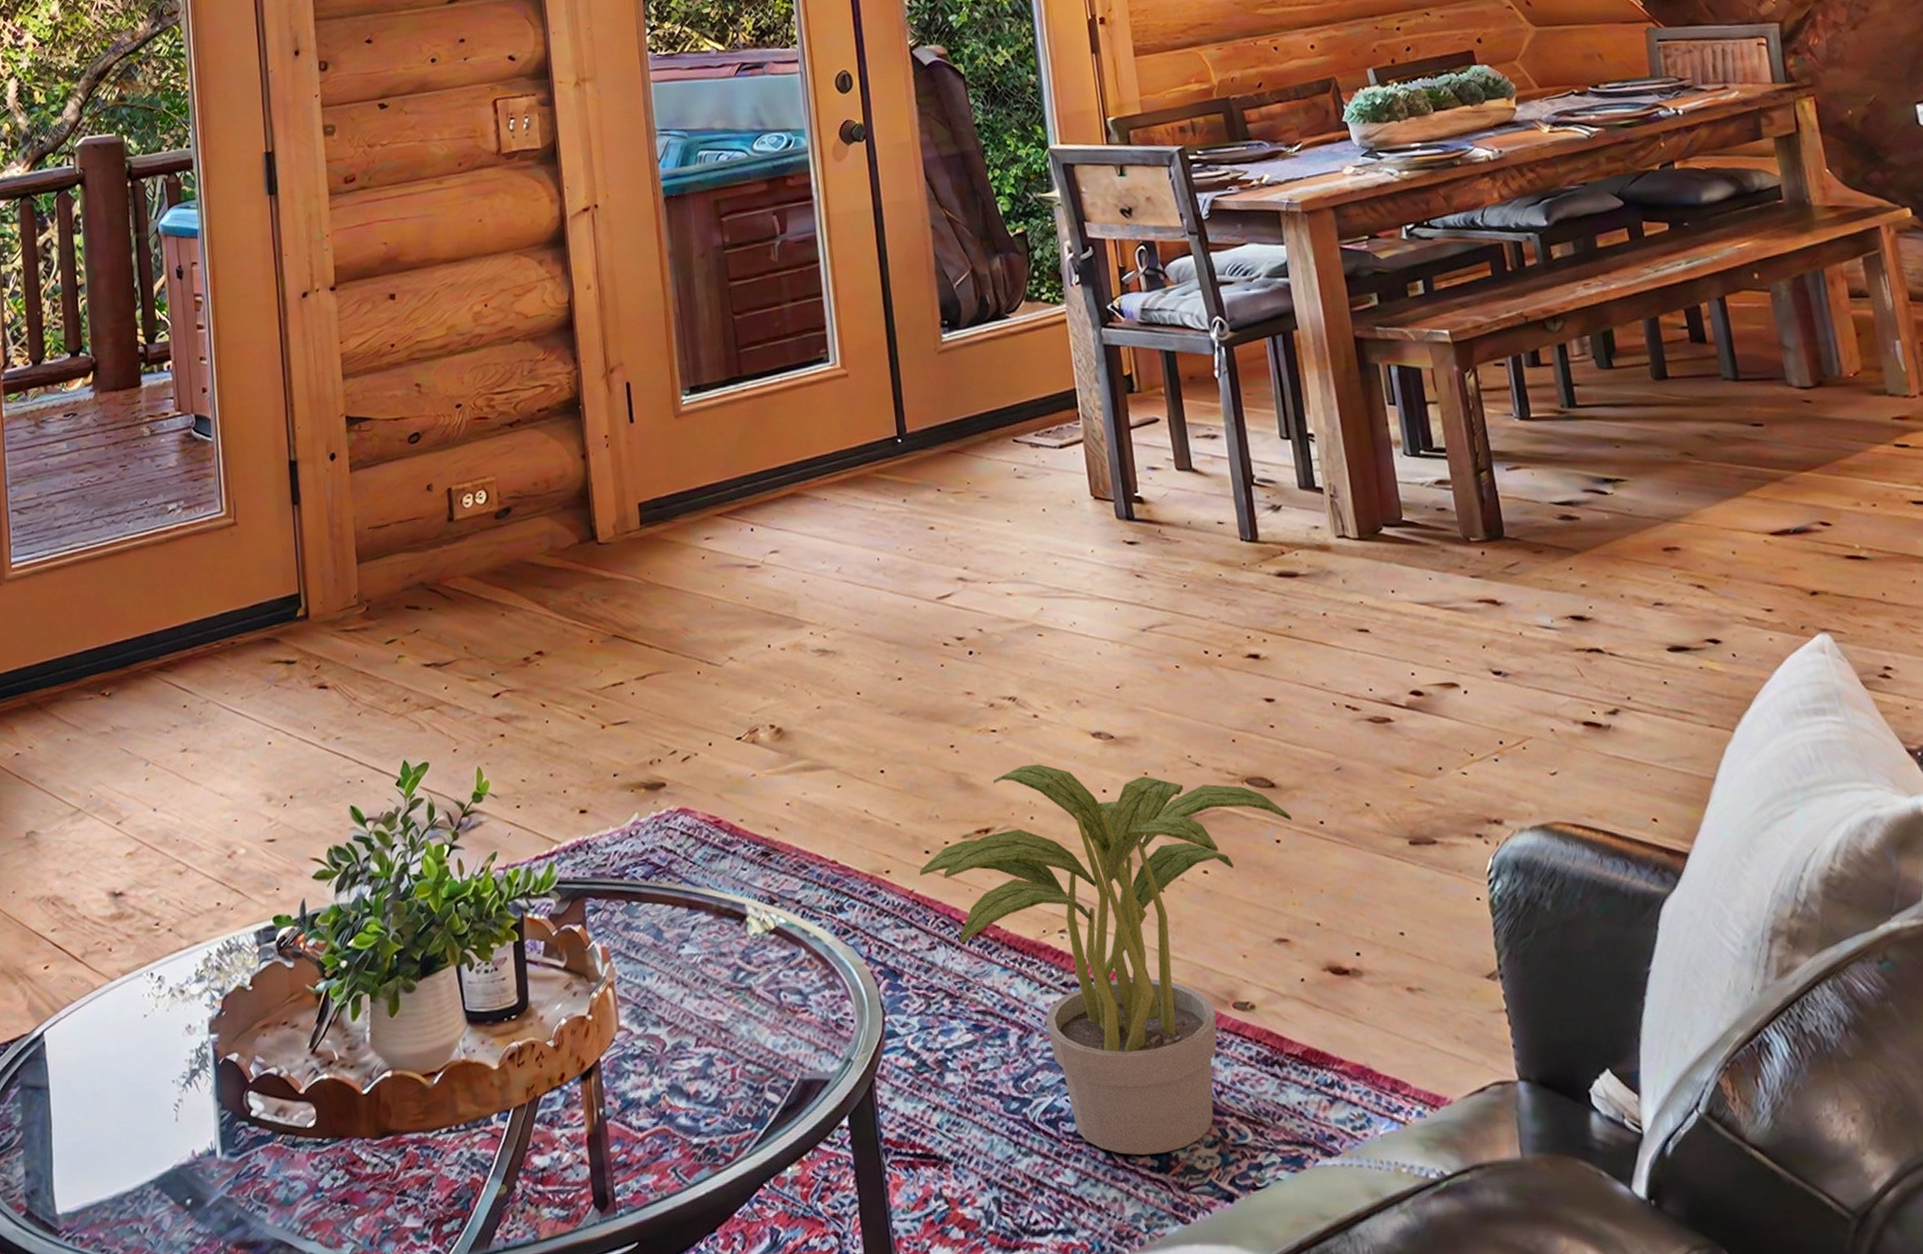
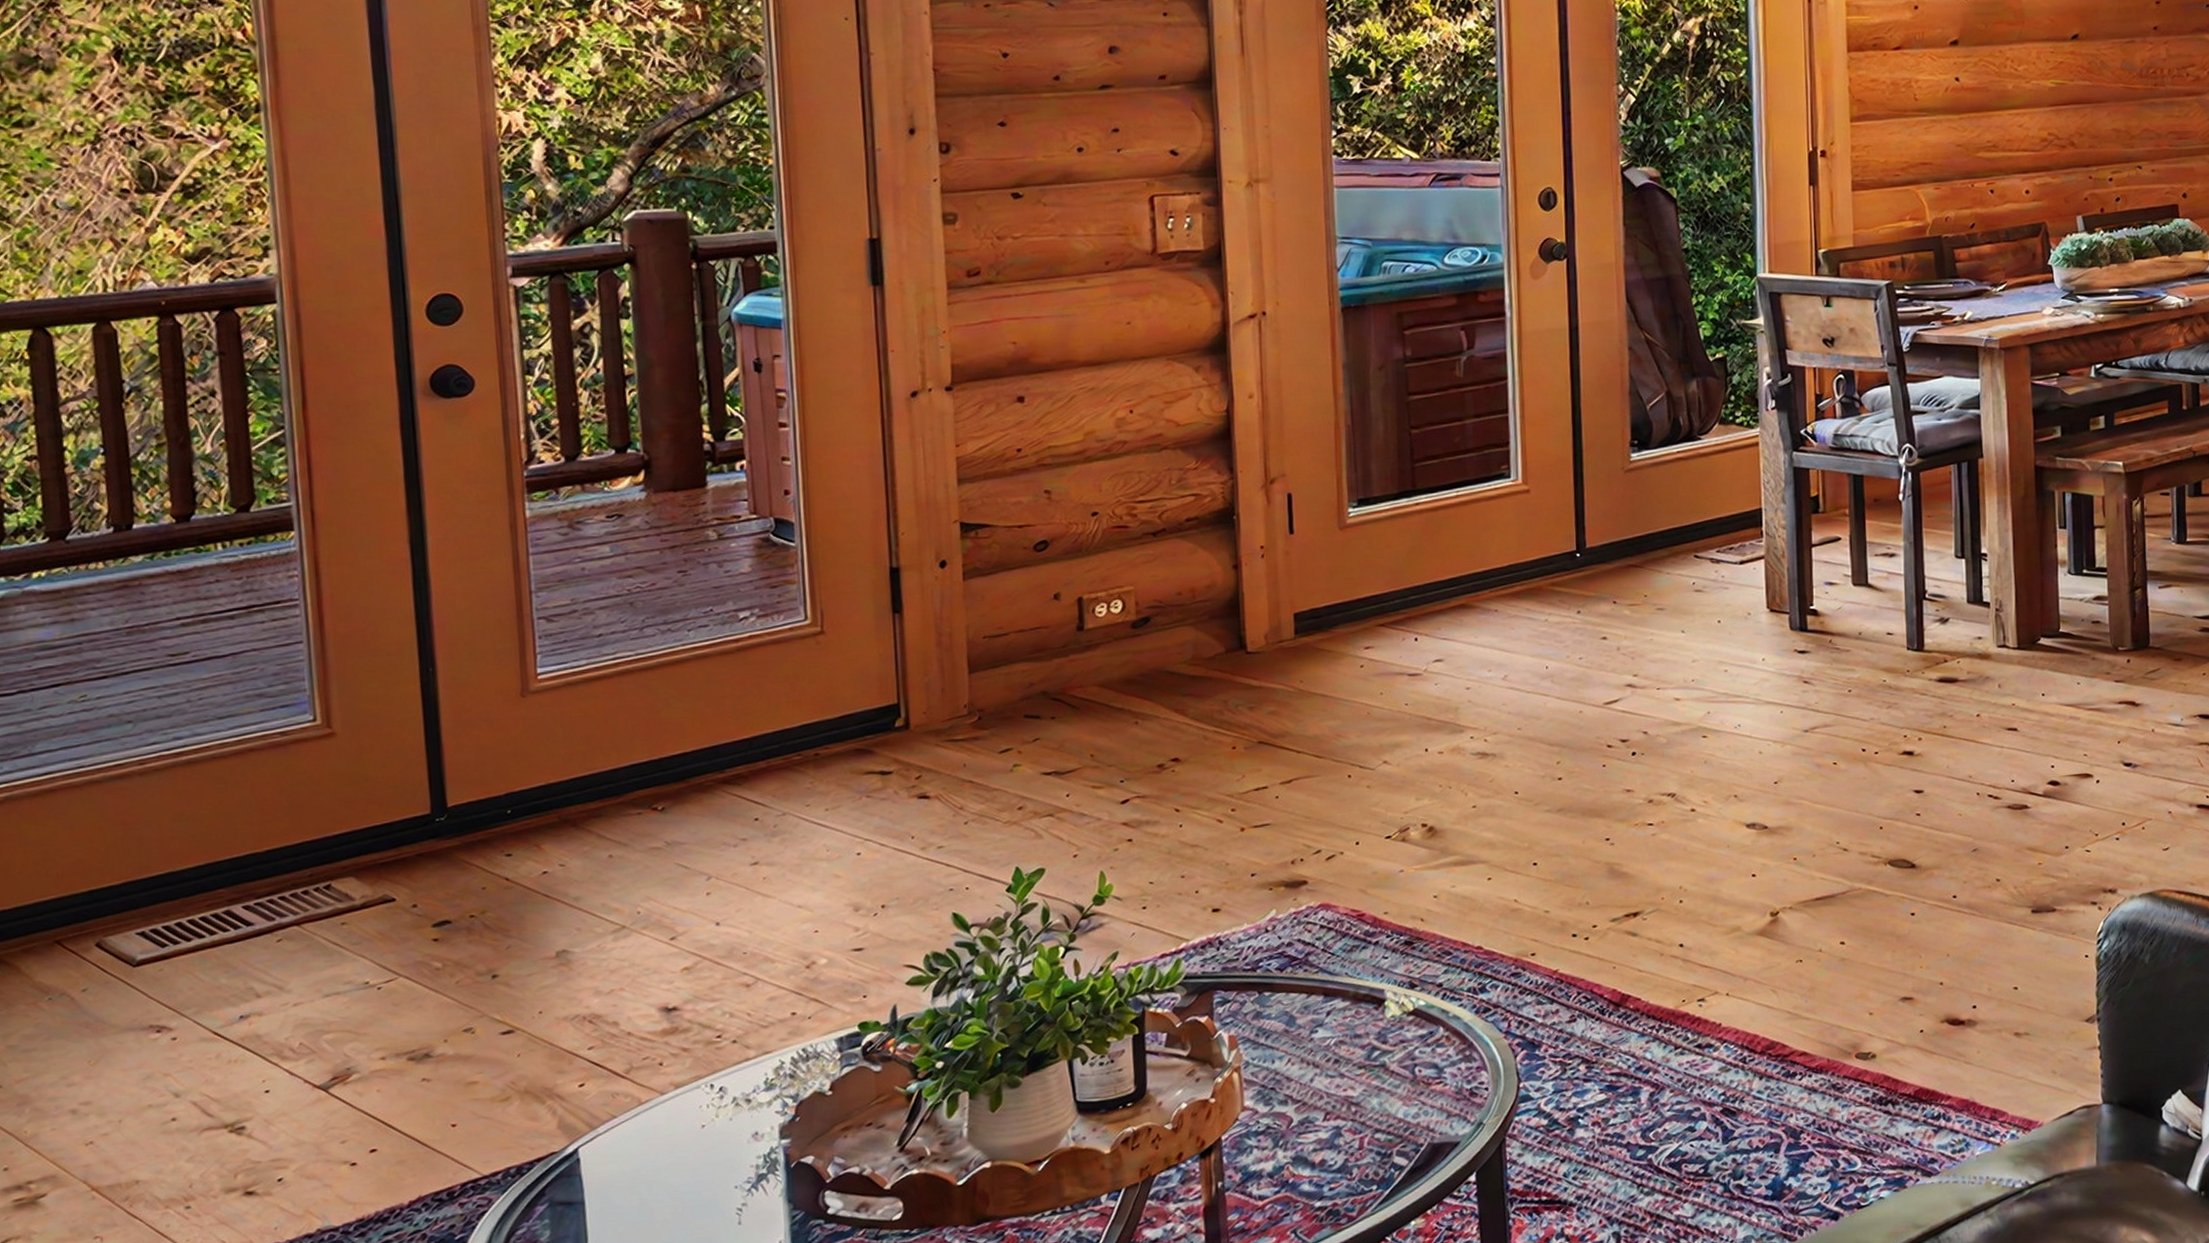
potted plant: present [919,764,1293,1156] -> none [1564,853,1928,1188]

